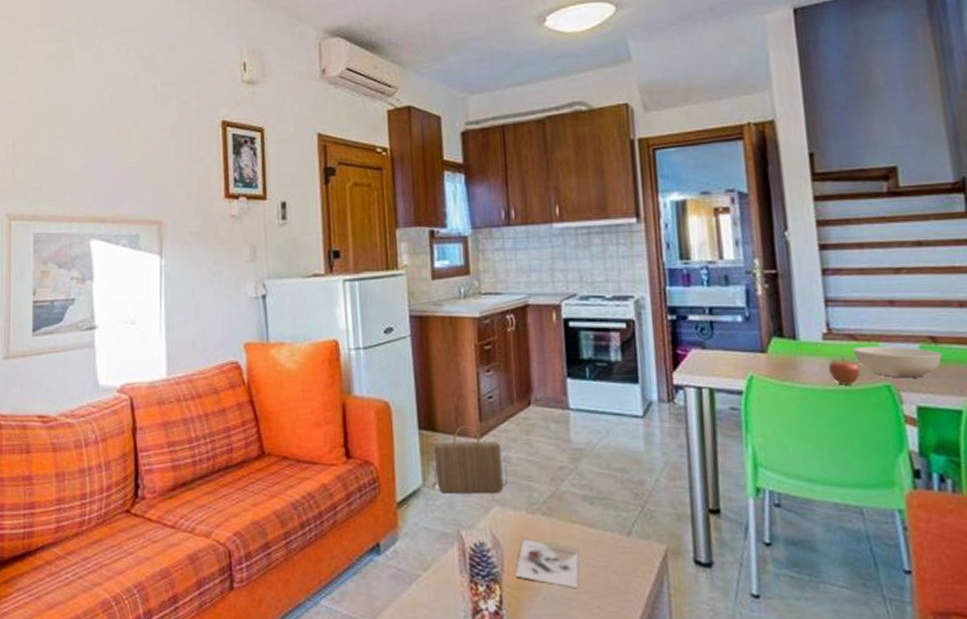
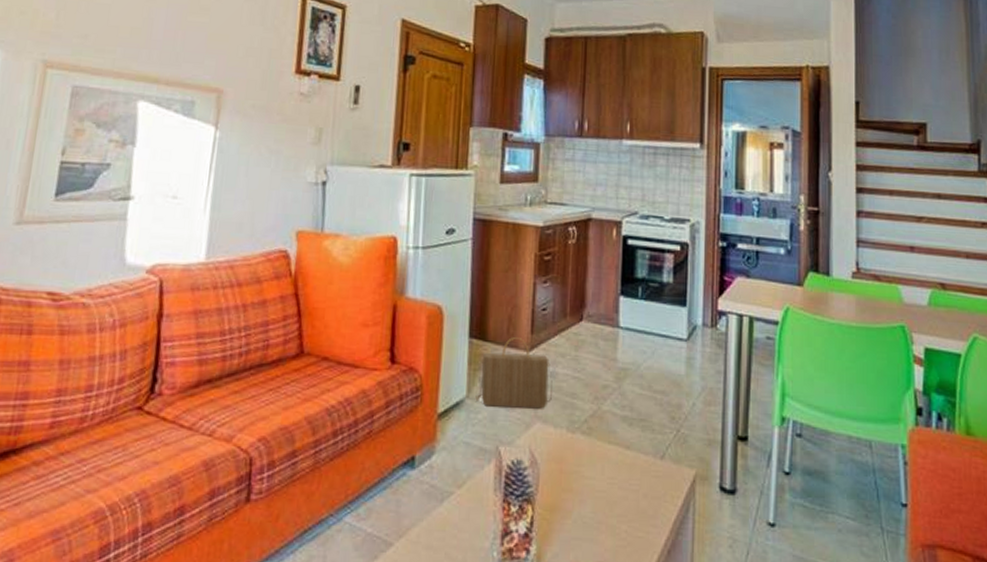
architectural model: present [514,538,580,589] -> none [547,457,614,512]
fruit: present [828,355,861,385] -> none [854,294,881,323]
bowl: present [852,346,943,378] -> none [876,288,950,321]

